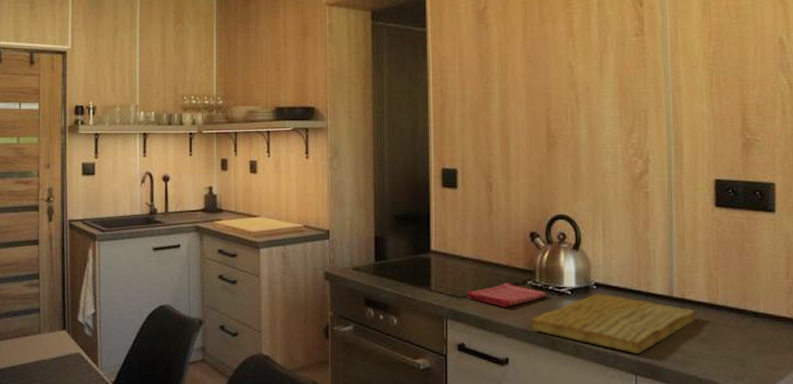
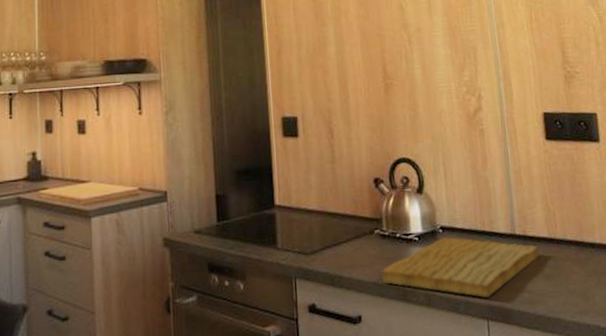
dish towel: present [467,283,548,307] -> none [314,234,396,260]

